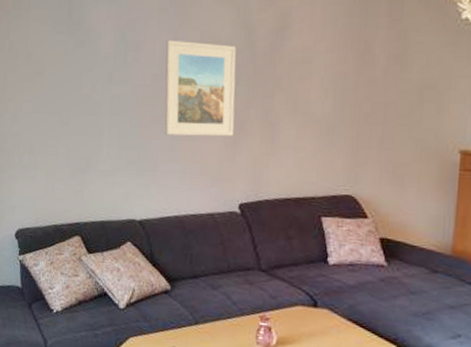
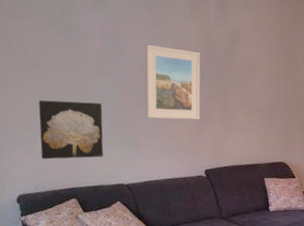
wall art: none [41,115,113,187] -> present [38,100,104,160]

